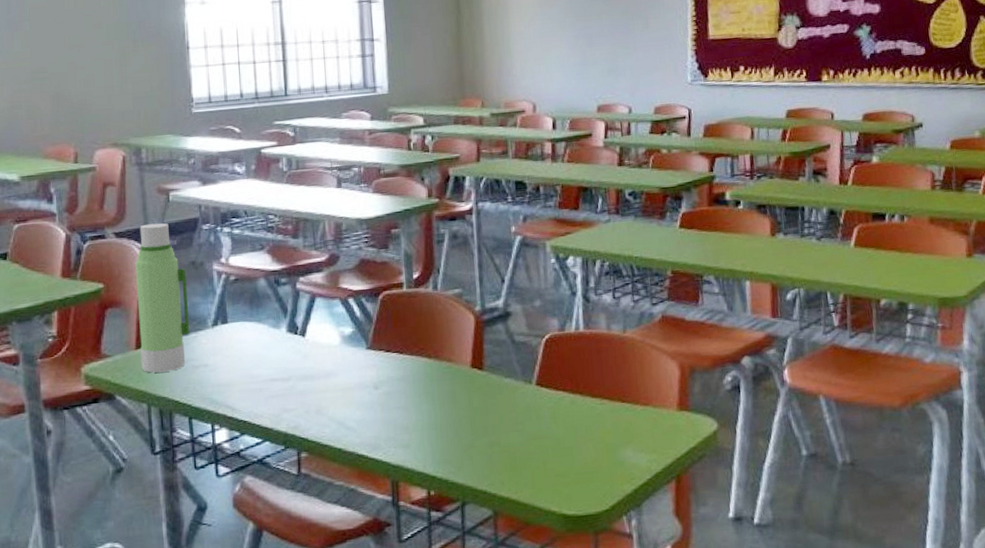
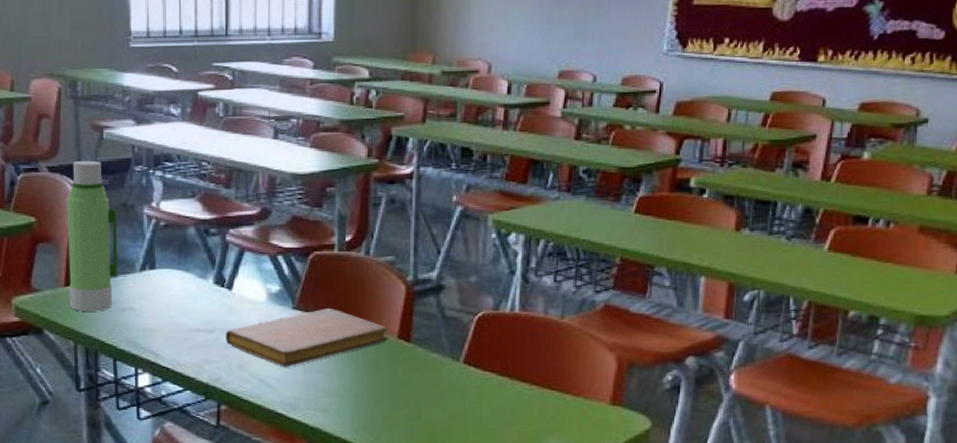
notebook: none [301,345,461,408] -> present [225,308,388,367]

